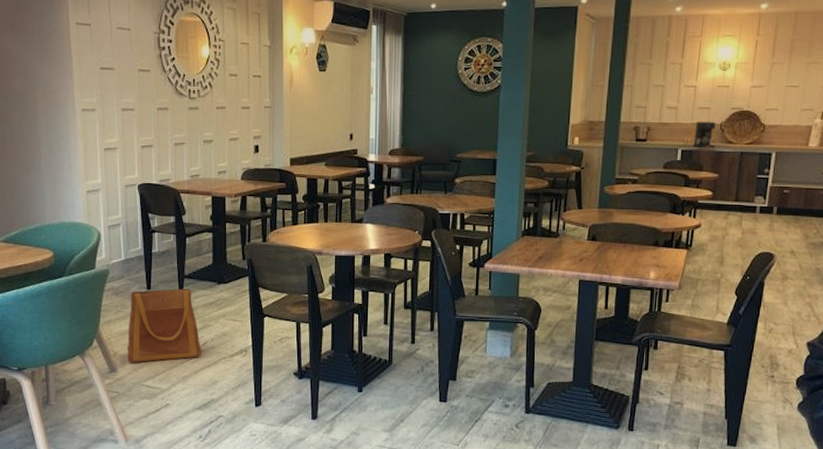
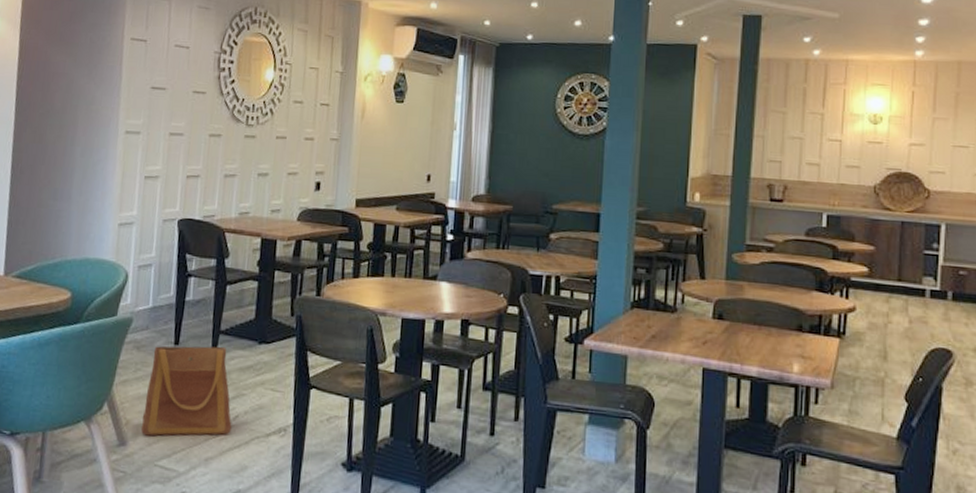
coffee maker: present [693,121,716,149] -> none [841,182,869,216]

